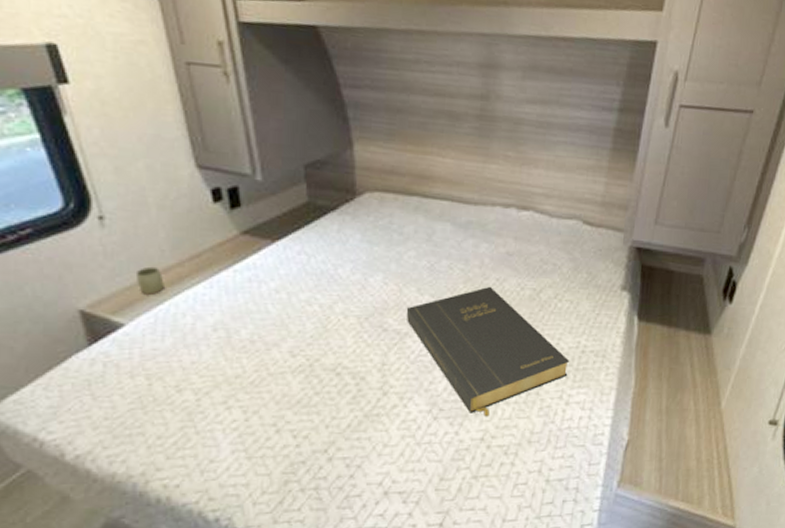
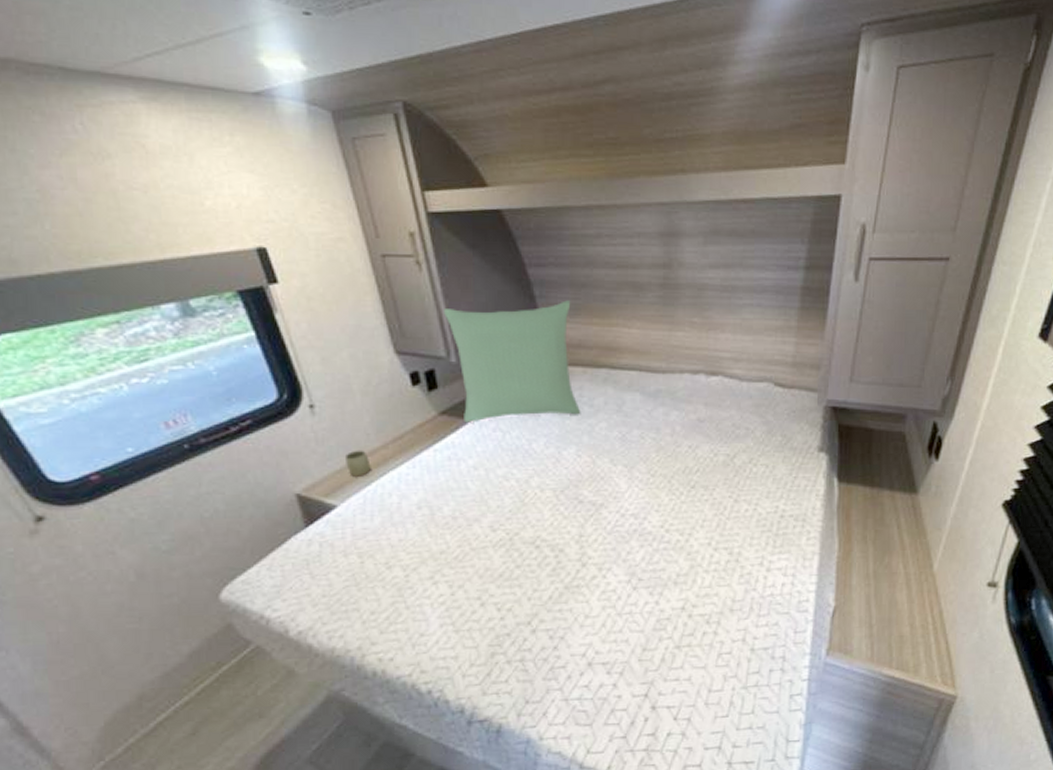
pillow: none [250,124,390,244] -> present [443,300,581,423]
book: present [406,286,570,416] -> none [600,453,769,585]

